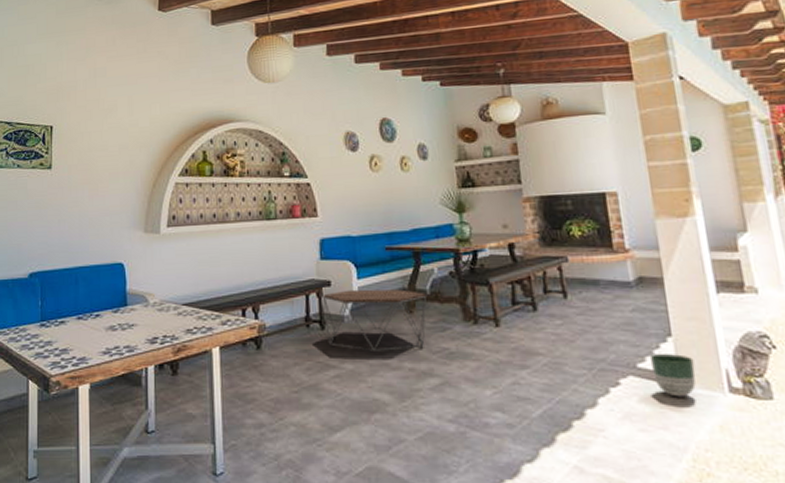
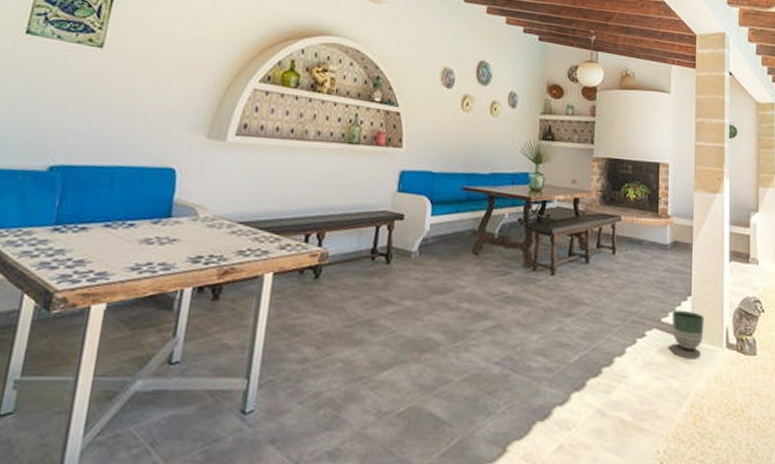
coffee table: present [323,289,427,351] -> none [391,225,494,291]

